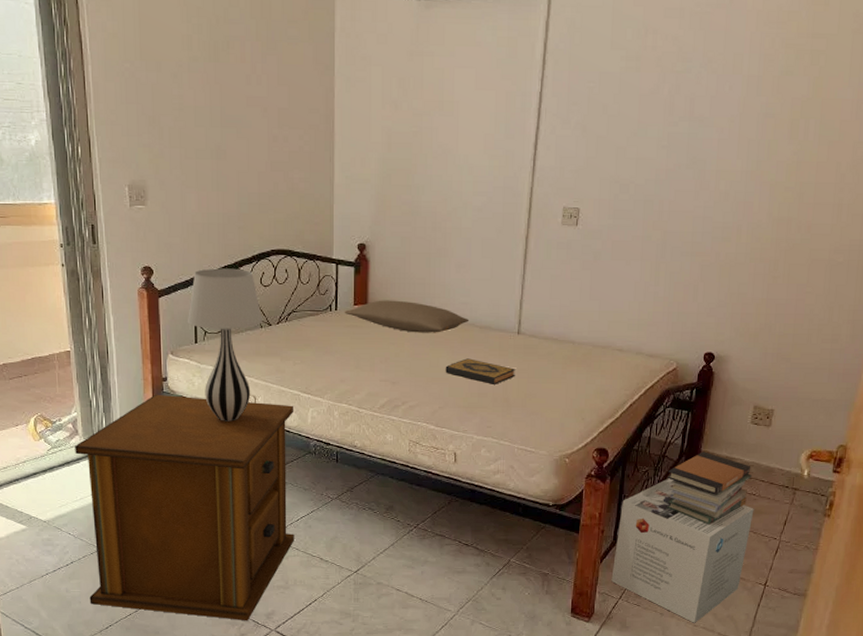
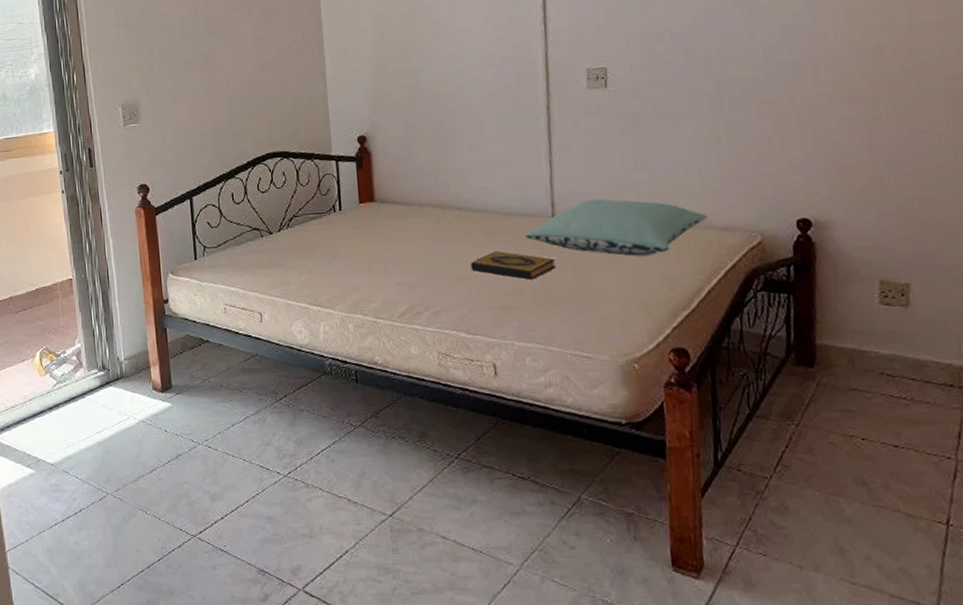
side table: present [75,394,294,621] -> none [79,317,317,579]
table lamp: present [187,268,262,421] -> none [185,177,263,343]
pillow: present [344,300,470,333] -> none [349,193,493,228]
pillow: none [494,321,639,372] -> present [525,199,707,257]
cardboard box: present [611,478,754,623] -> none [718,382,909,580]
book stack: present [666,451,752,525] -> none [773,344,896,442]

